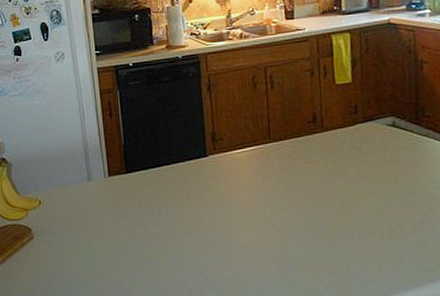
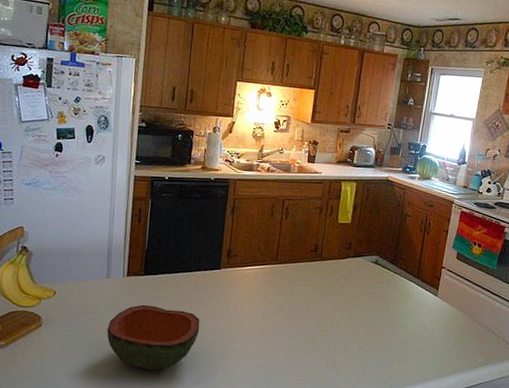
bowl: none [98,205,196,276] -> present [107,304,200,371]

